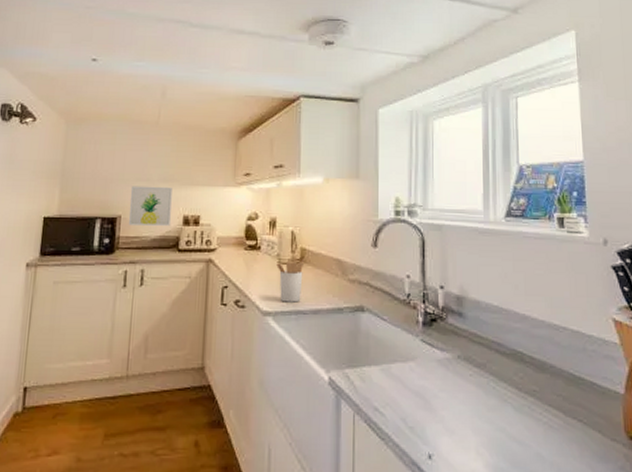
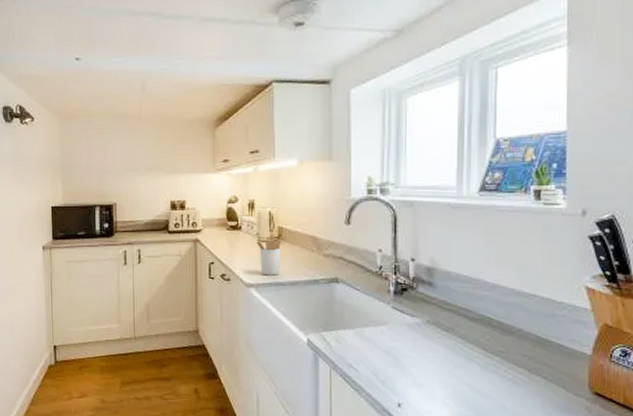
wall art: present [128,186,172,226] -> none [122,175,159,211]

